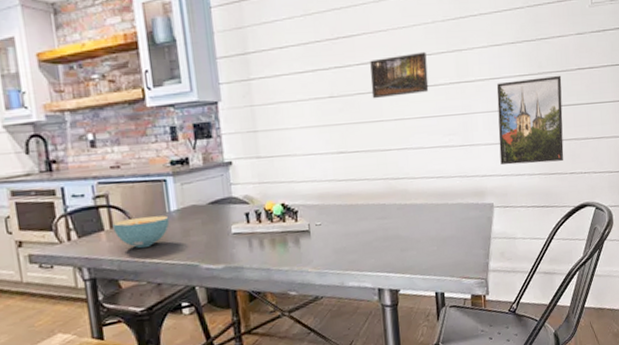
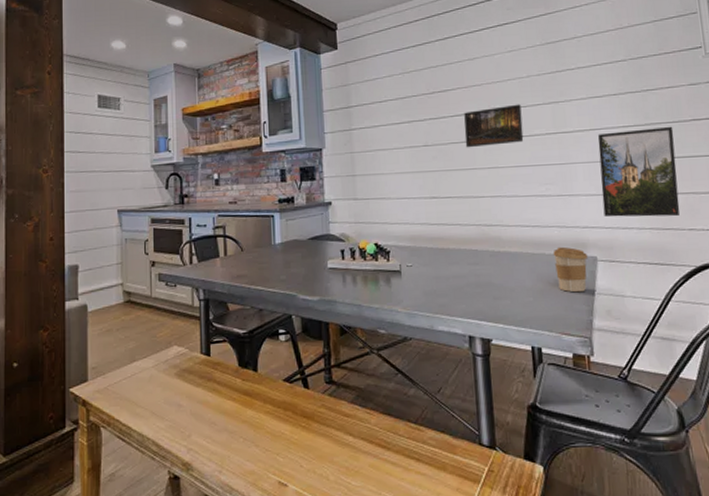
cereal bowl: present [112,215,170,248] -> none [226,247,274,275]
coffee cup: none [455,195,486,239] -> present [553,246,589,293]

